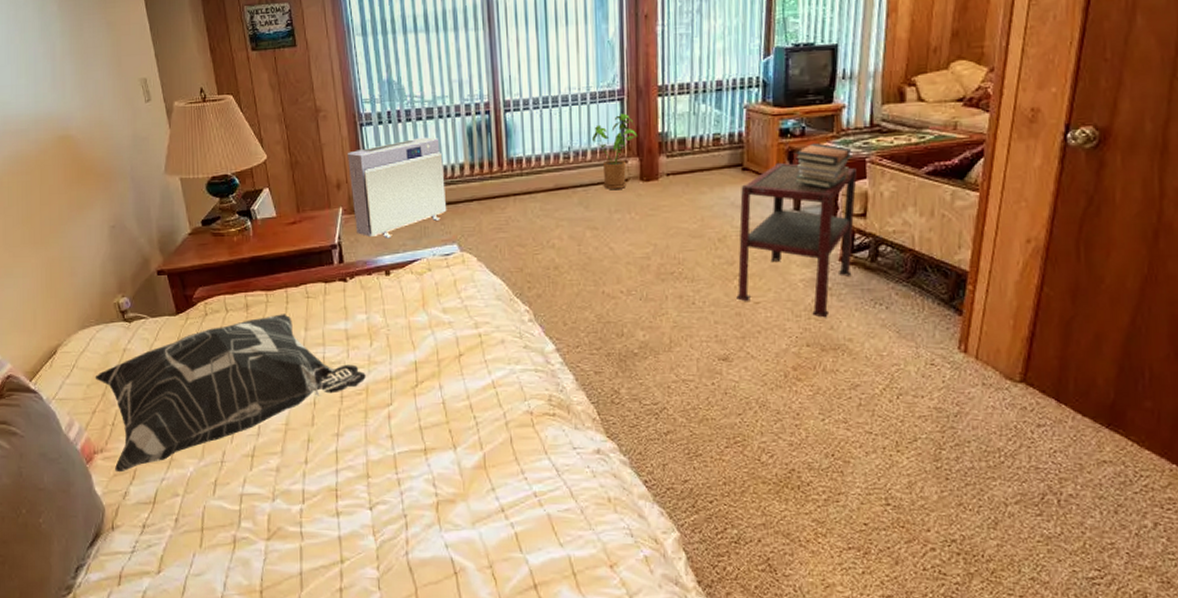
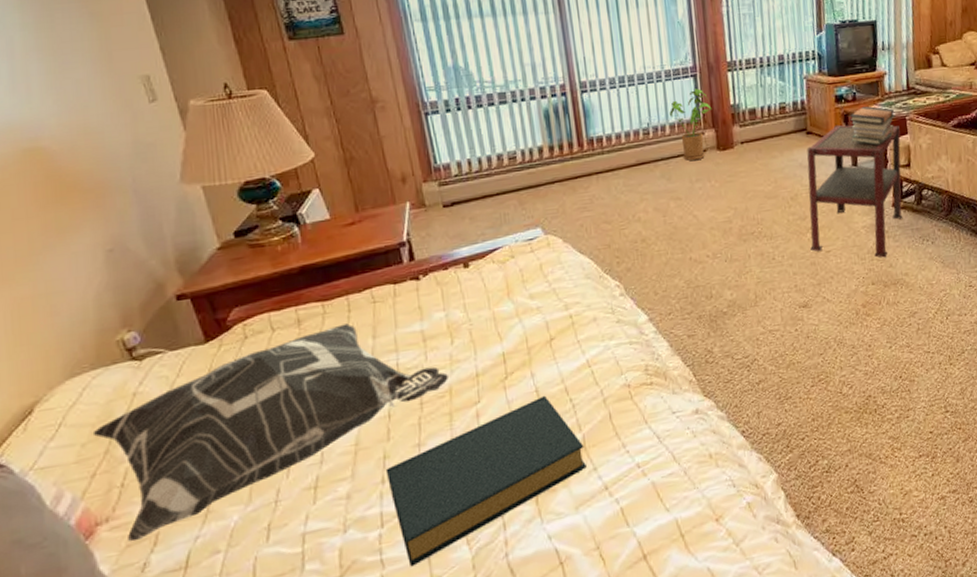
hardback book: none [309,408,485,545] -> present [385,395,587,567]
air purifier: present [348,137,447,239] -> none [412,122,528,230]

